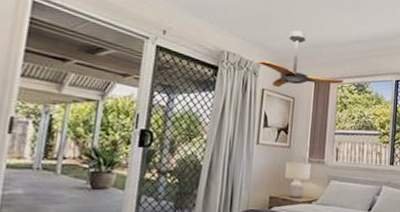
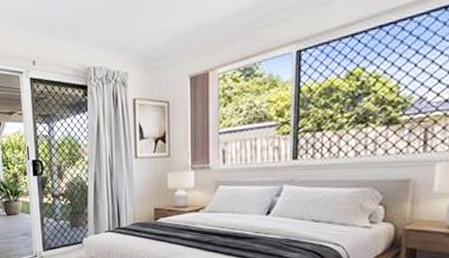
ceiling fan: present [257,30,344,87] -> none [124,20,225,94]

